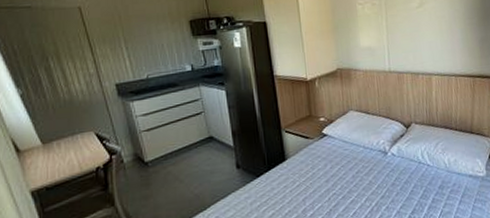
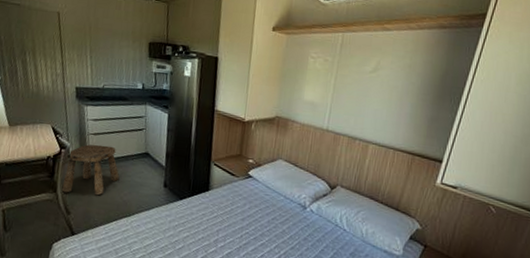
stool: none [119,139,186,204] -> present [61,144,120,196]

